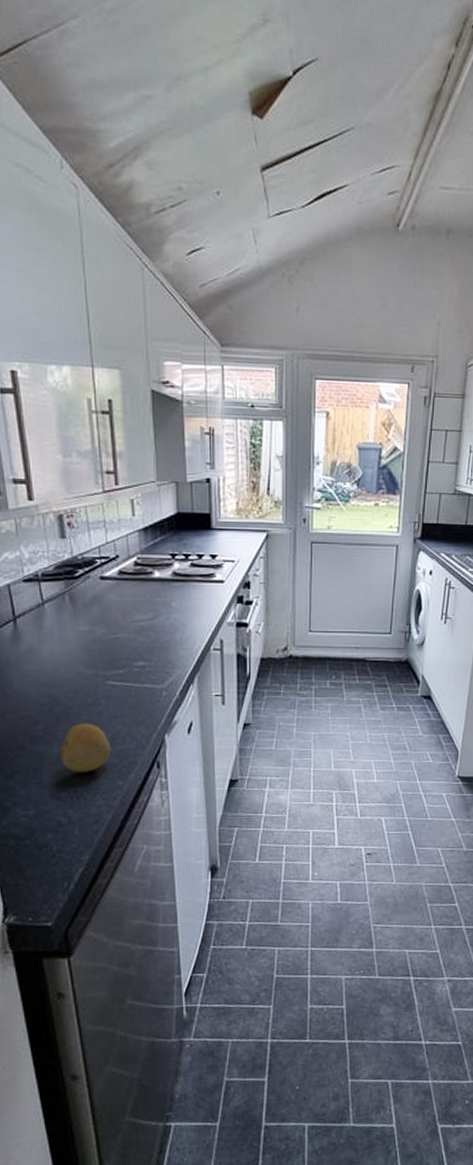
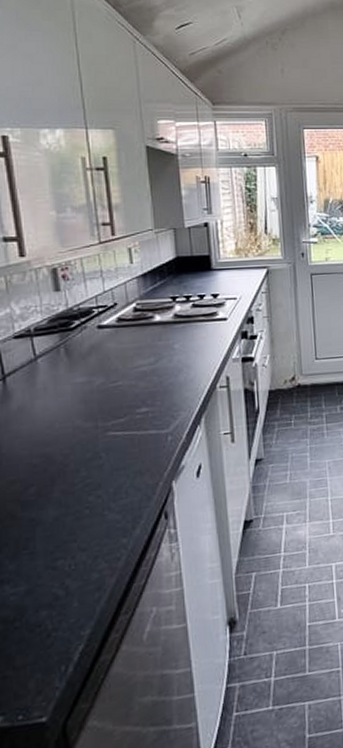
fruit: present [60,723,111,773] -> none [55,479,114,537]

